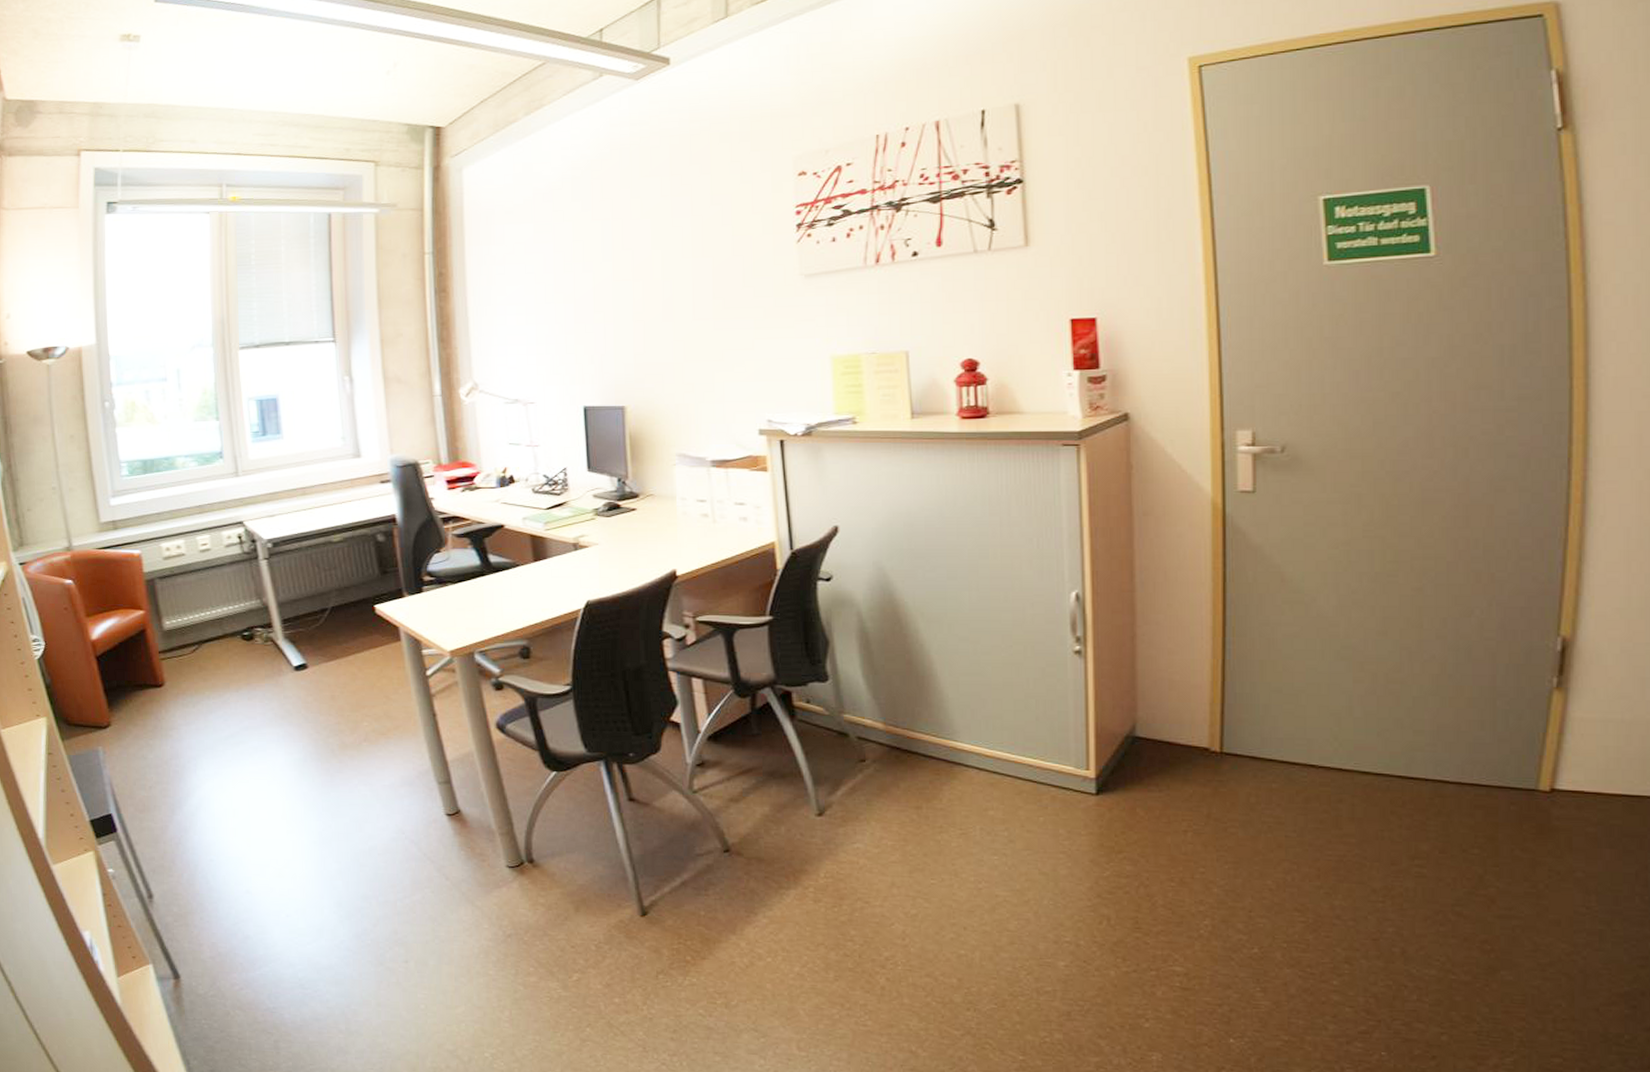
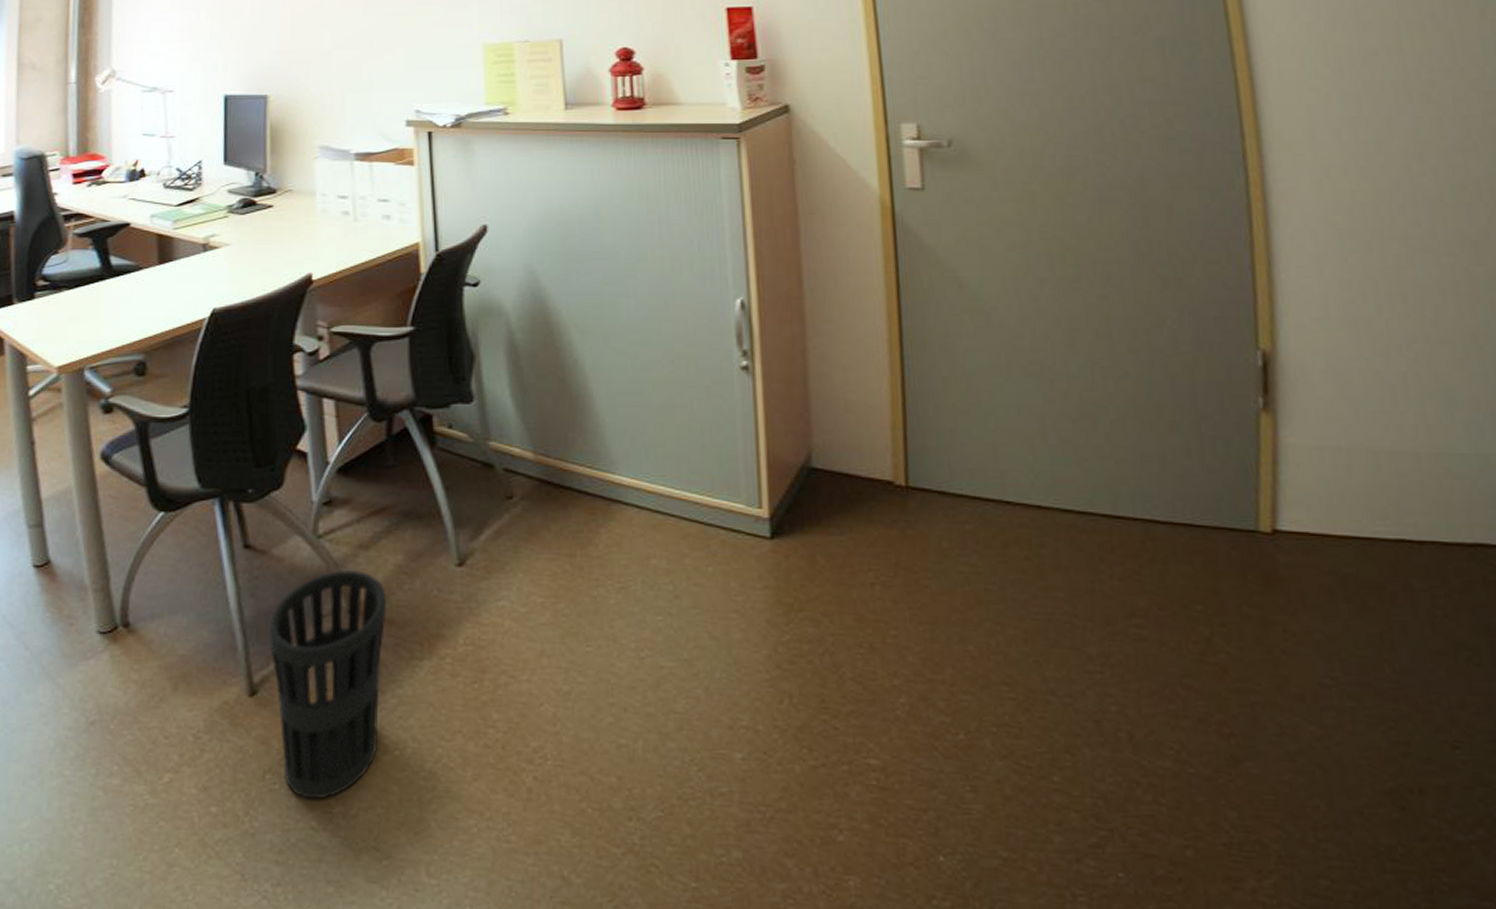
wastebasket: none [654,818,756,994] -> present [268,569,387,800]

